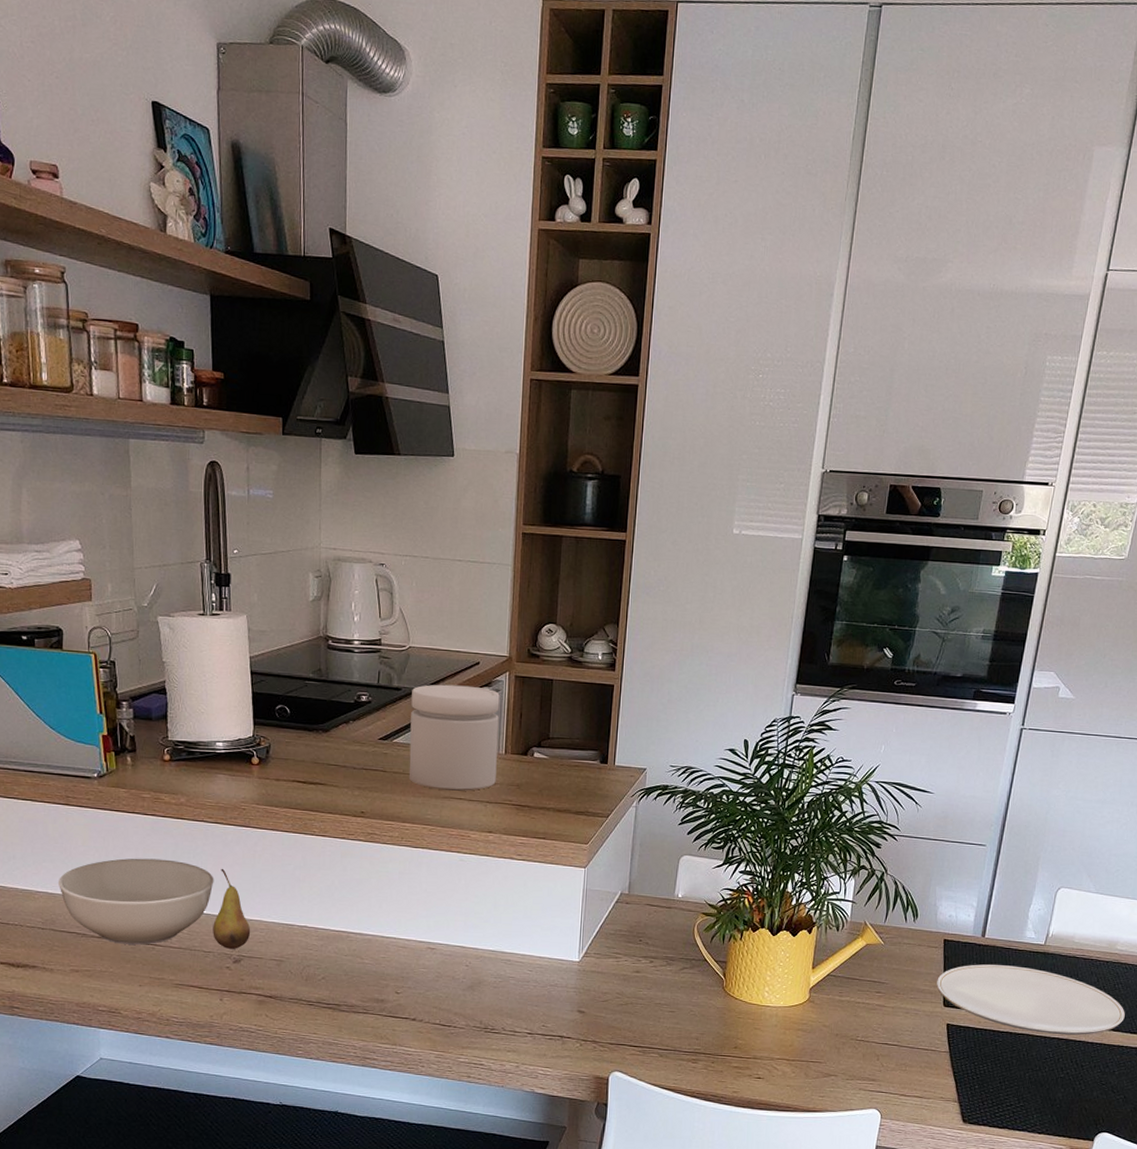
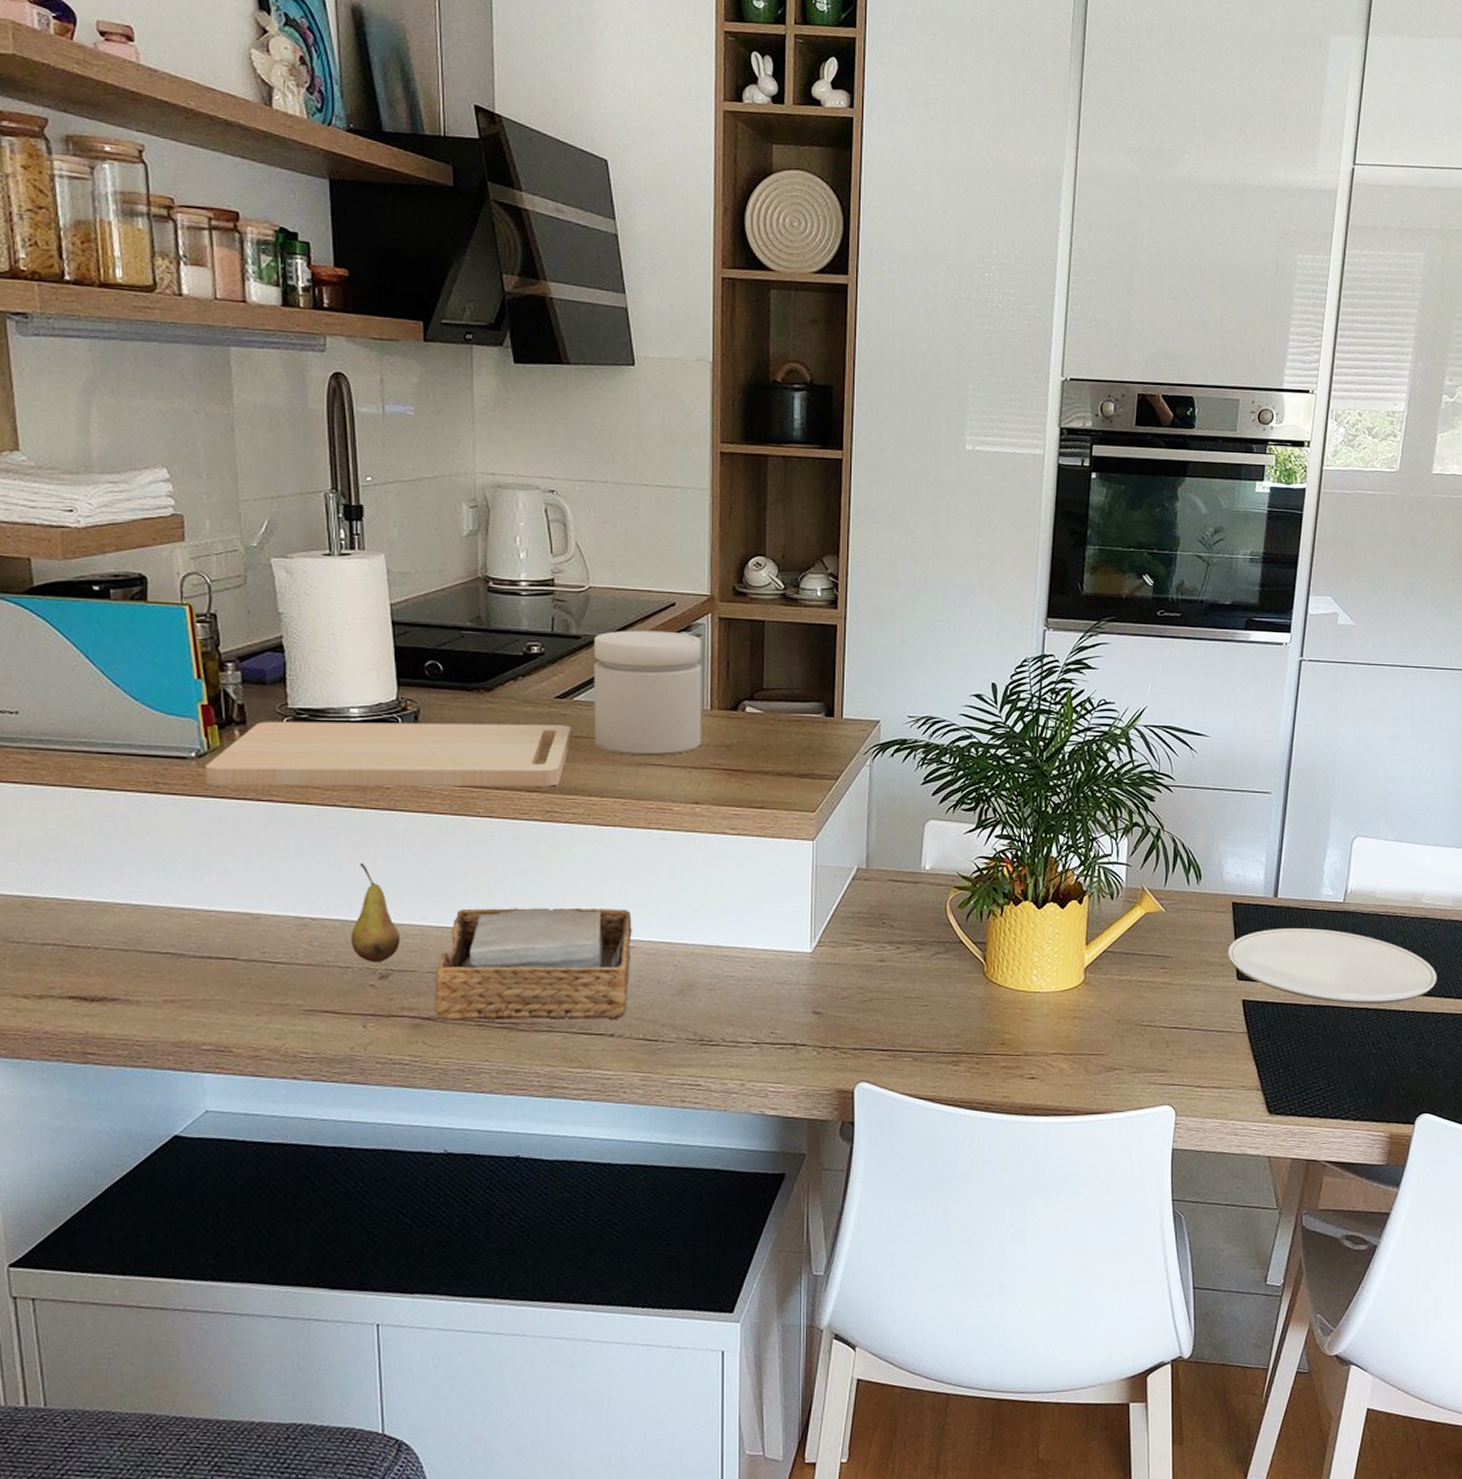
bowl: present [57,858,214,945] -> none [144,855,352,964]
cutting board: none [105,750,391,813] -> present [206,721,571,787]
napkin holder: none [276,910,434,1006] -> present [435,907,632,1021]

